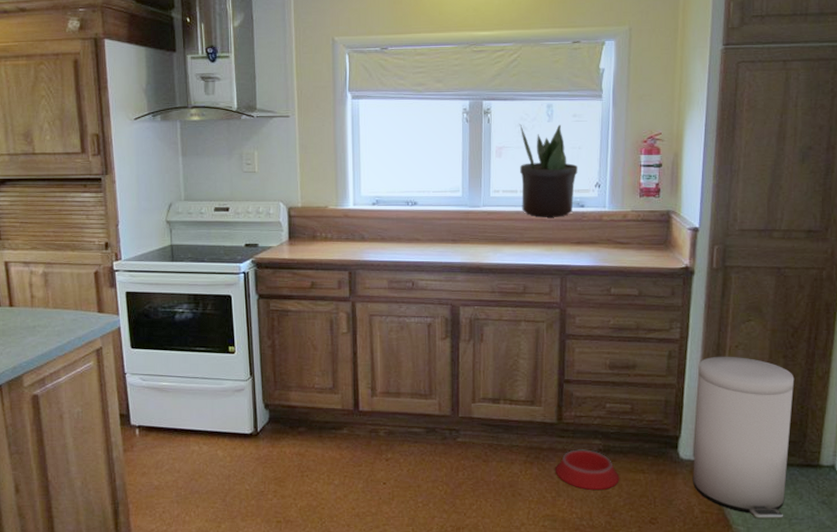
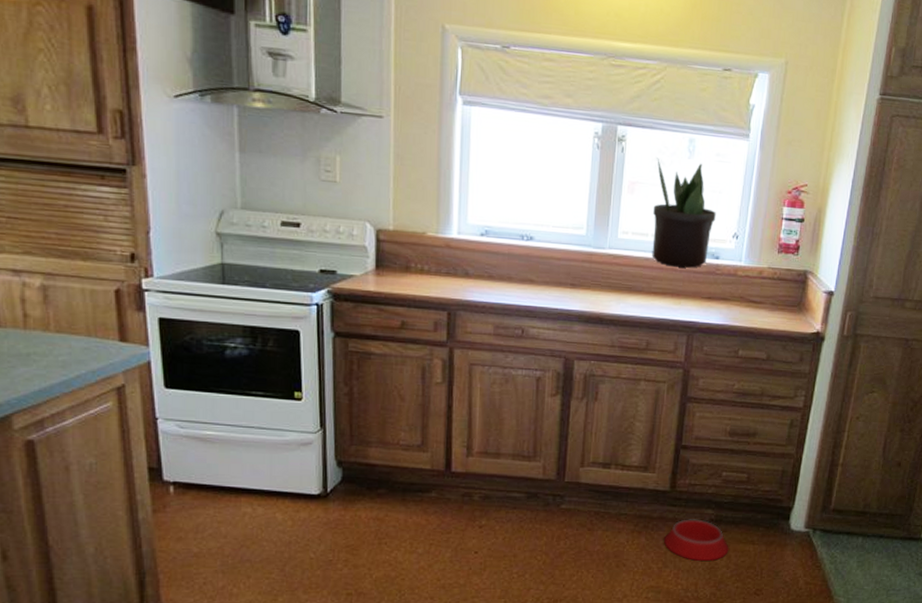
pedal bin: present [692,356,795,519] -> none [800,427,909,591]

